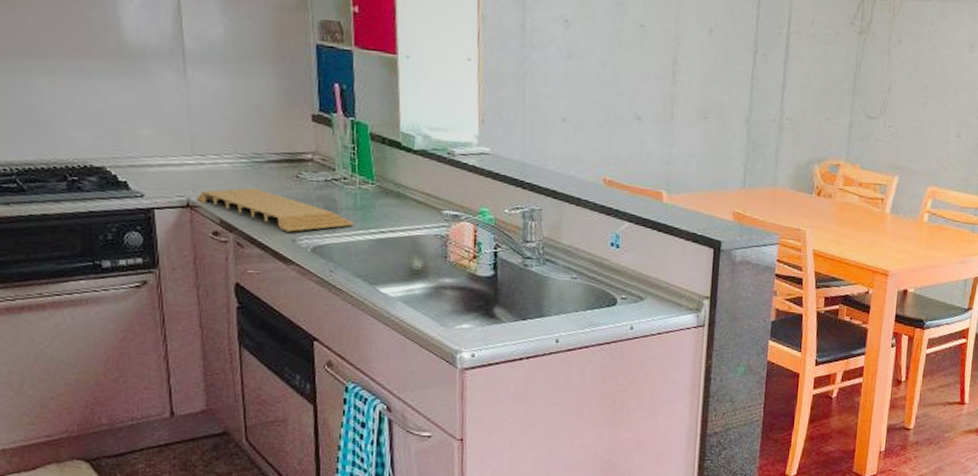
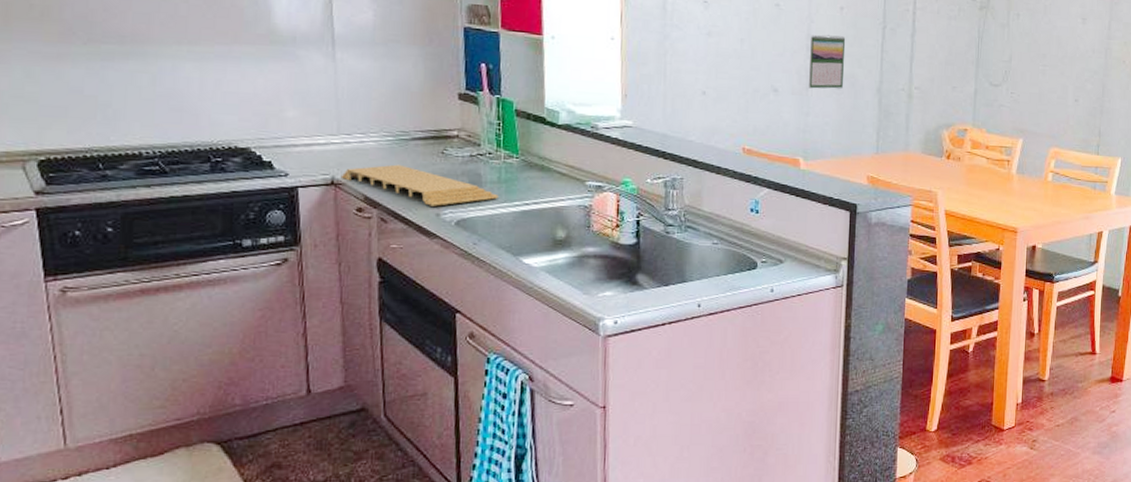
calendar: none [674,59,714,118] -> present [809,34,846,89]

